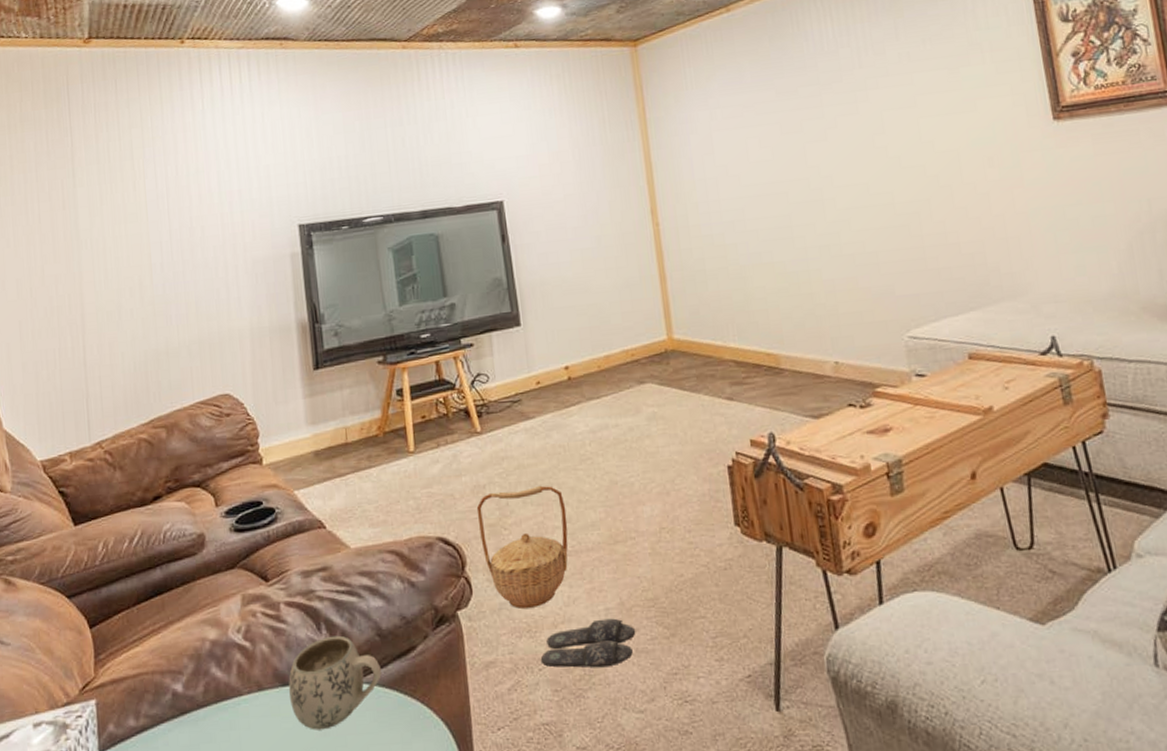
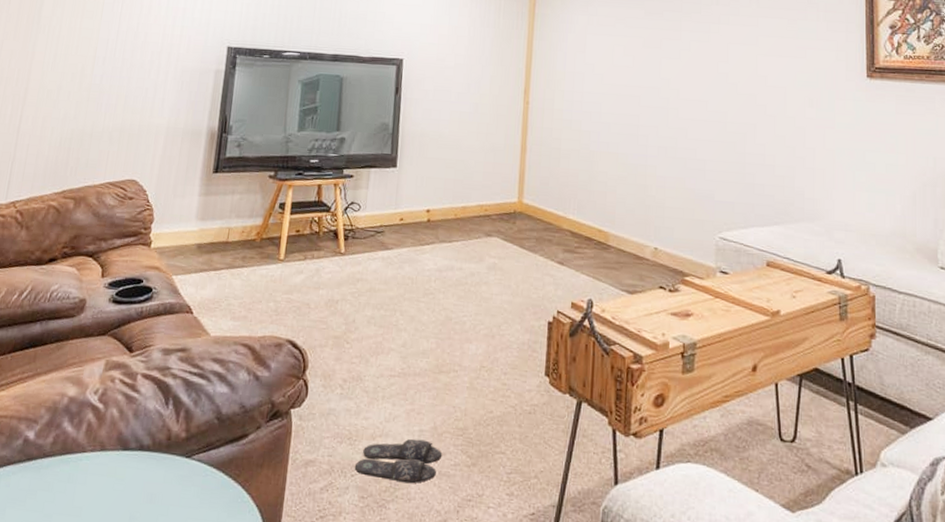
mug: present [289,635,382,730] -> none [126,411,214,497]
basket: present [476,485,569,609] -> none [324,308,404,418]

